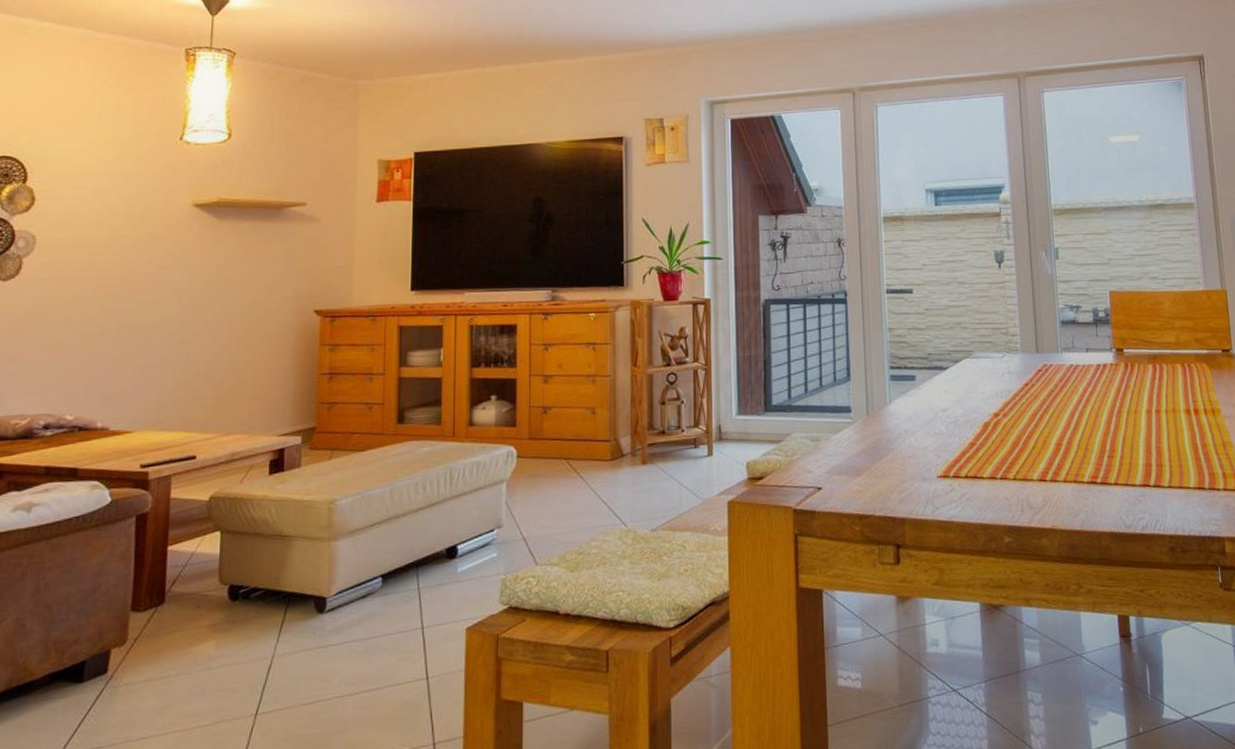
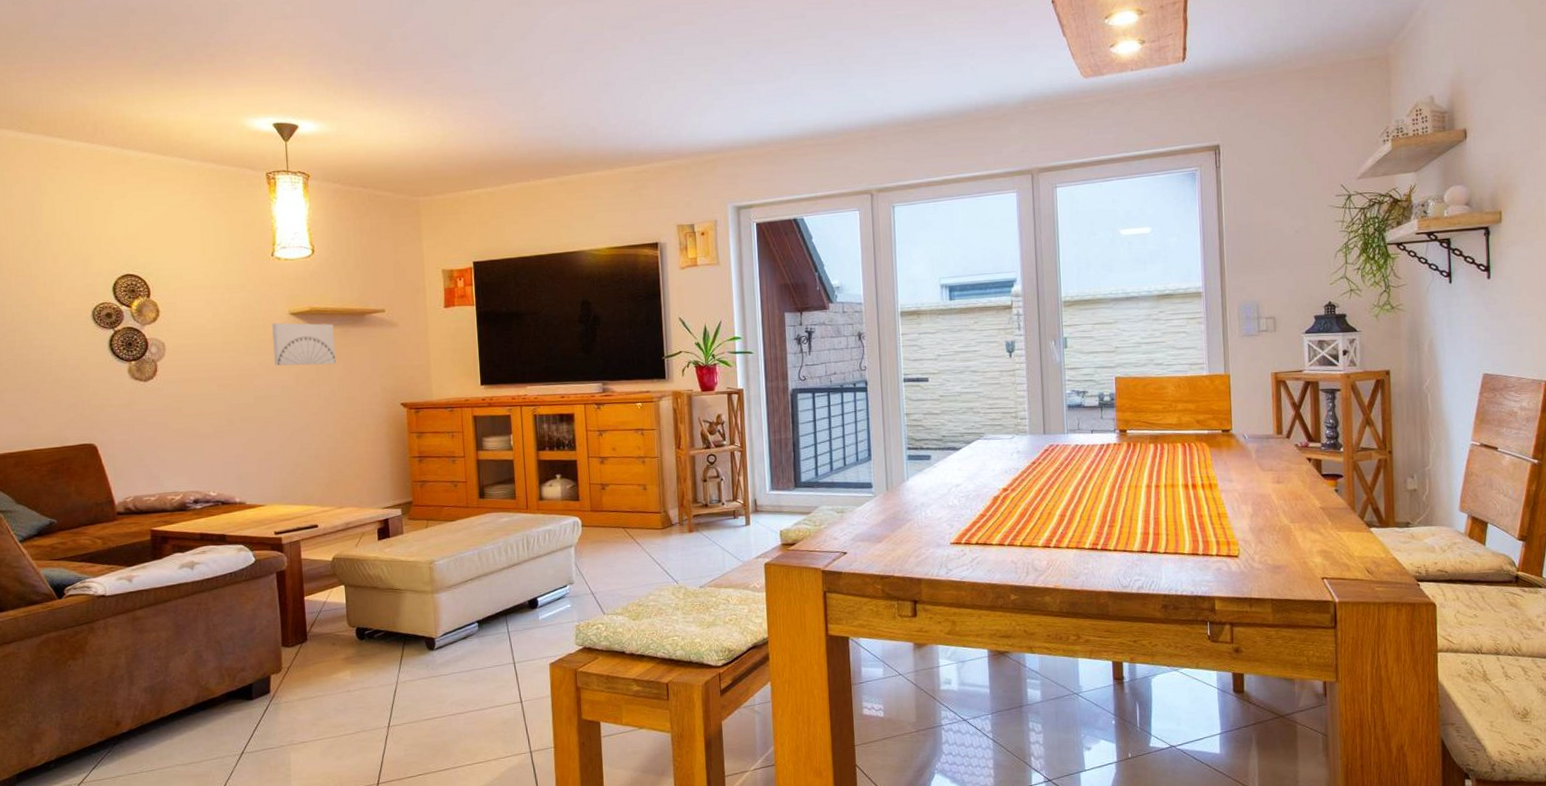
wall art: none [167,215,244,265] -> present [272,323,336,366]

